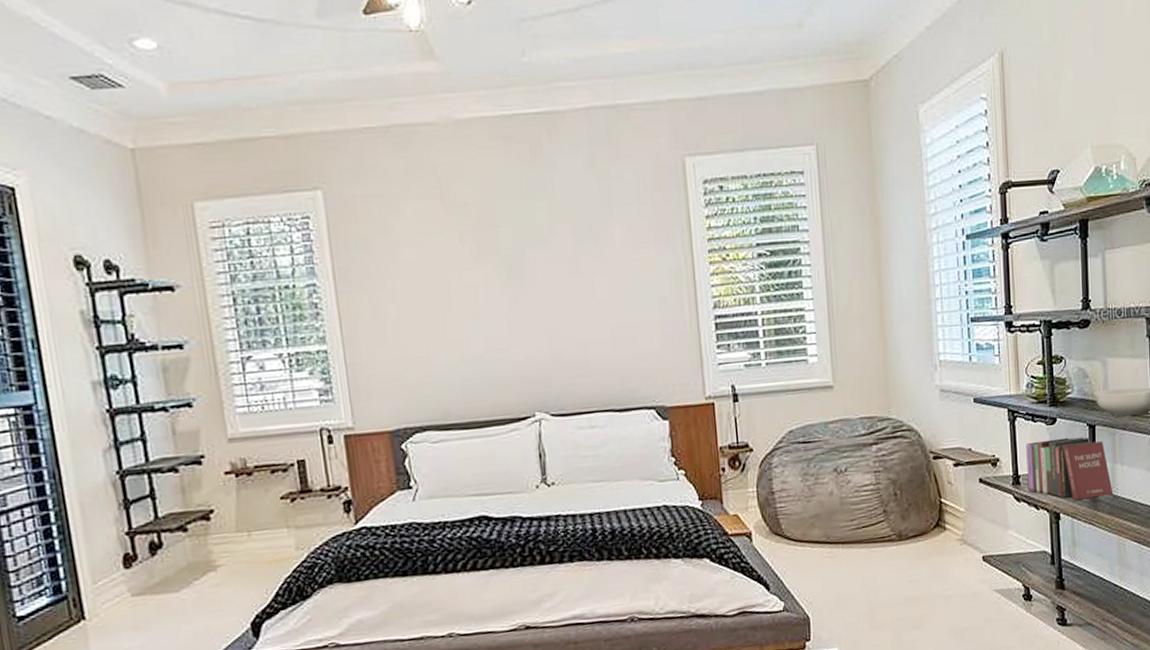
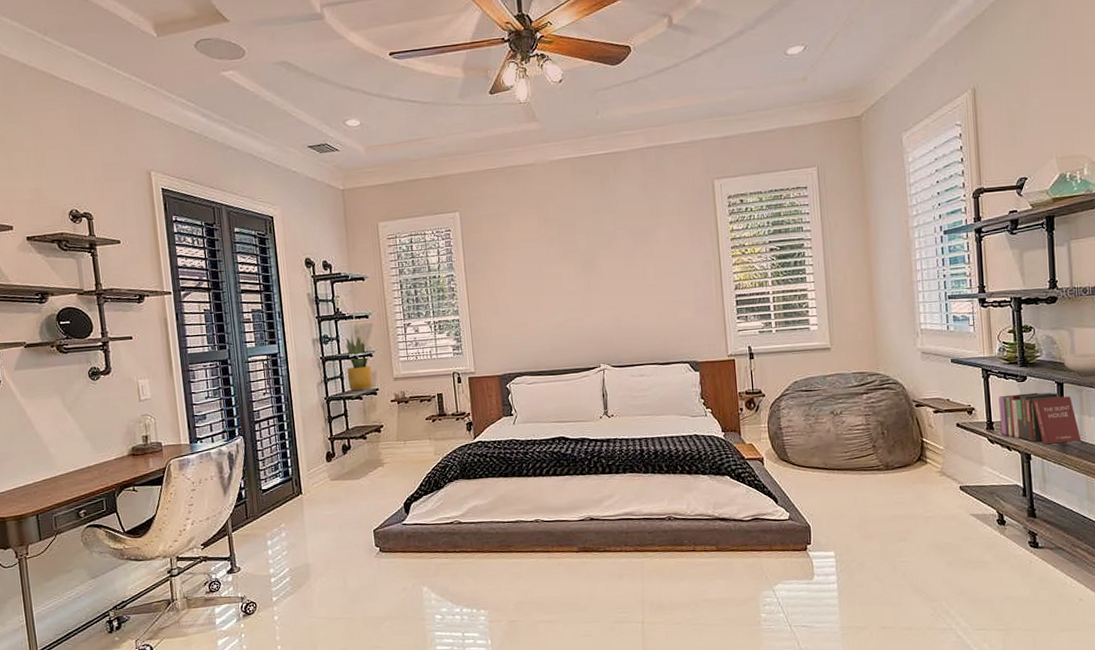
planter: none [142,375,195,460] -> present [342,335,373,391]

